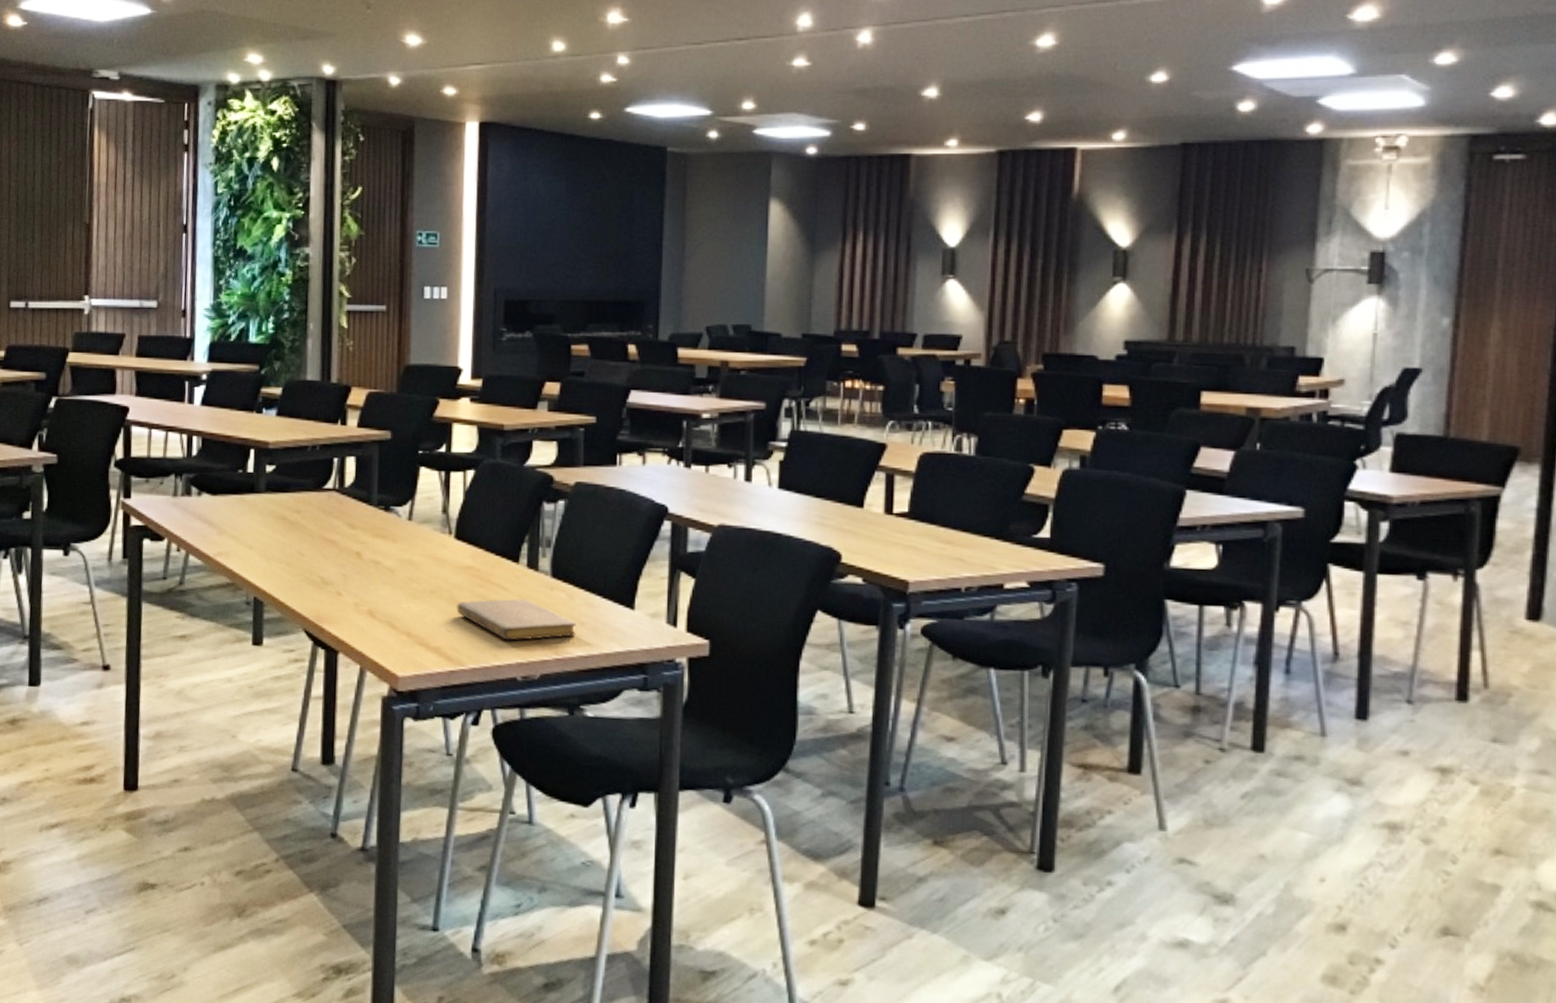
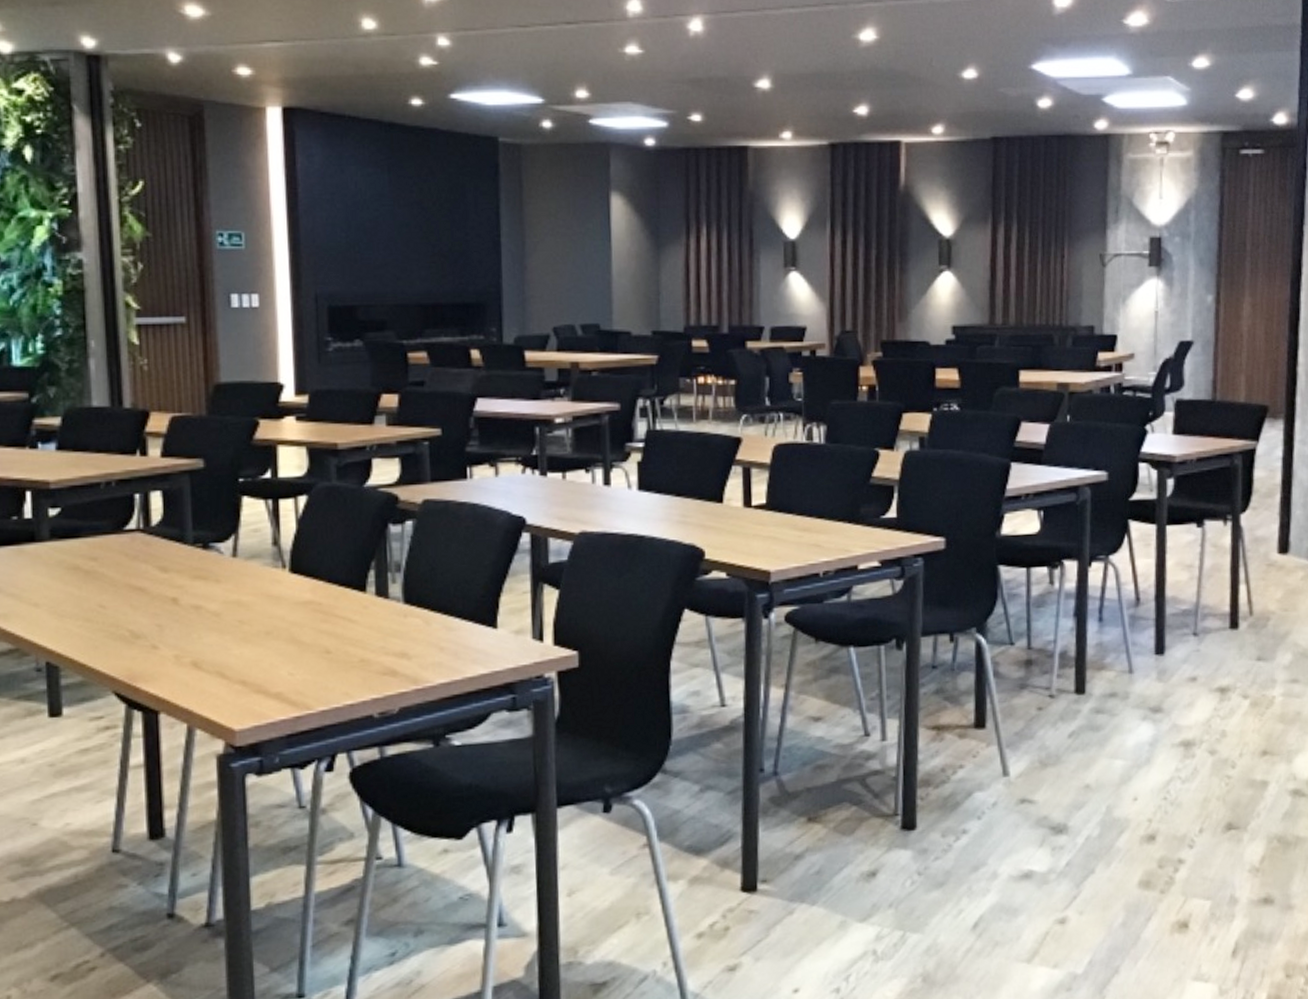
notebook: present [456,598,576,641] -> none [298,629,435,677]

